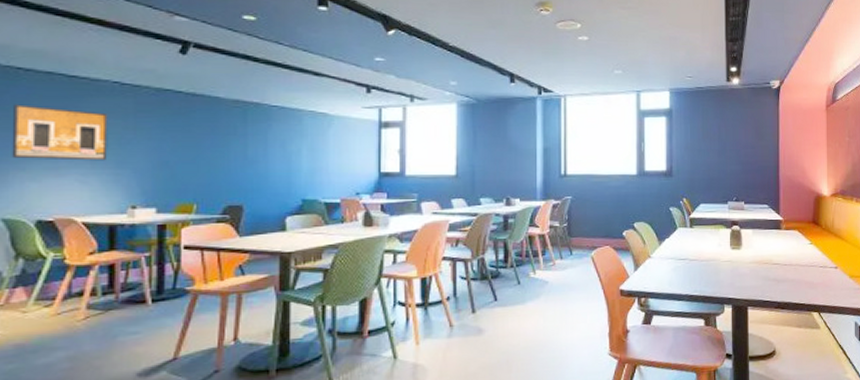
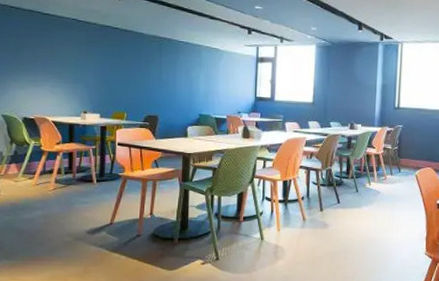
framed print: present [11,104,108,161] -> none [8,33,69,77]

